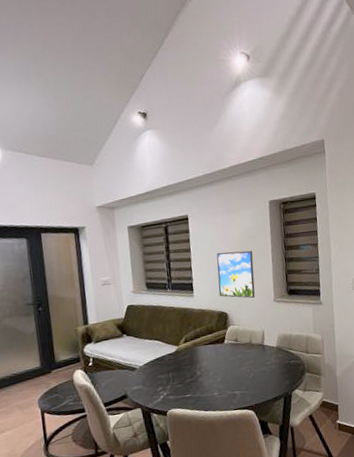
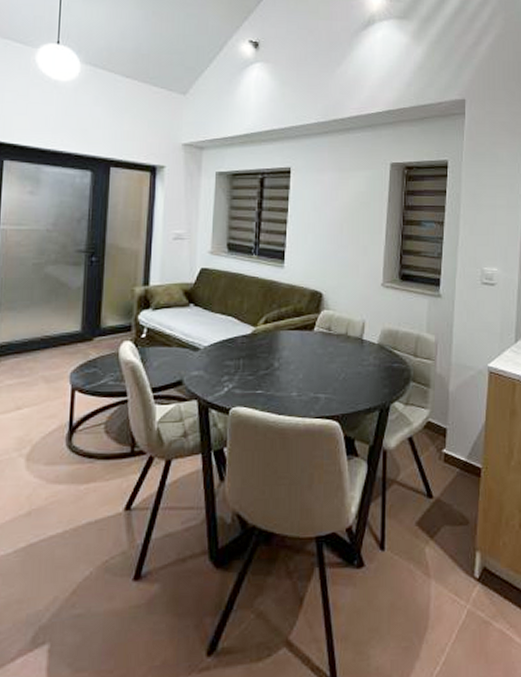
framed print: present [216,250,255,298] -> none [315,217,364,278]

